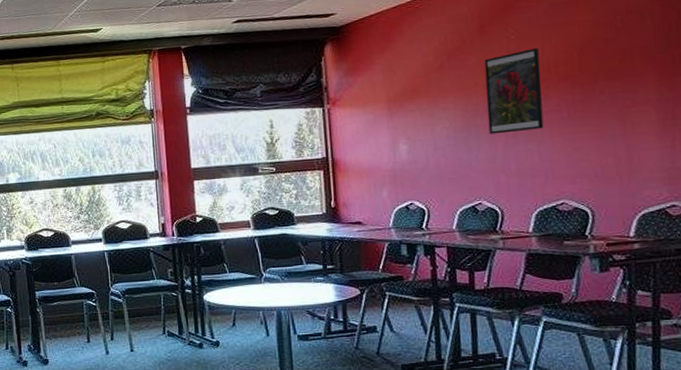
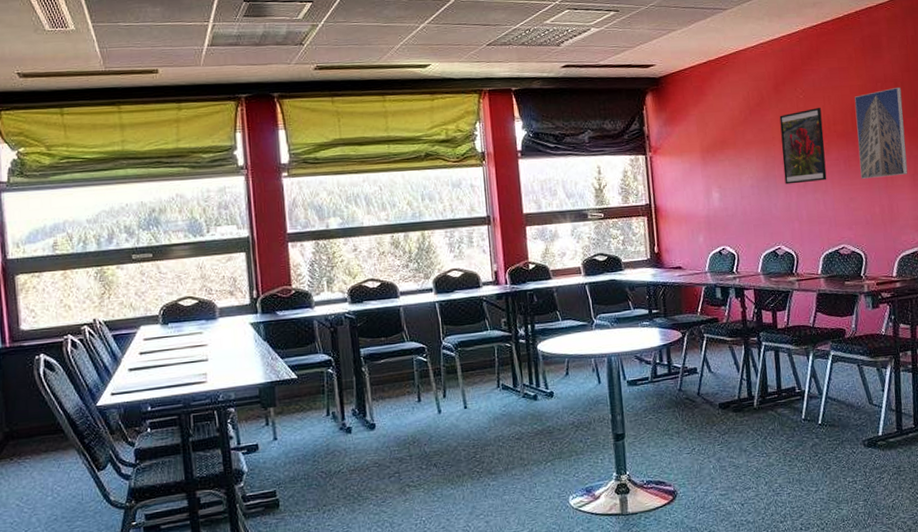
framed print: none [583,19,656,126] -> present [854,88,908,179]

